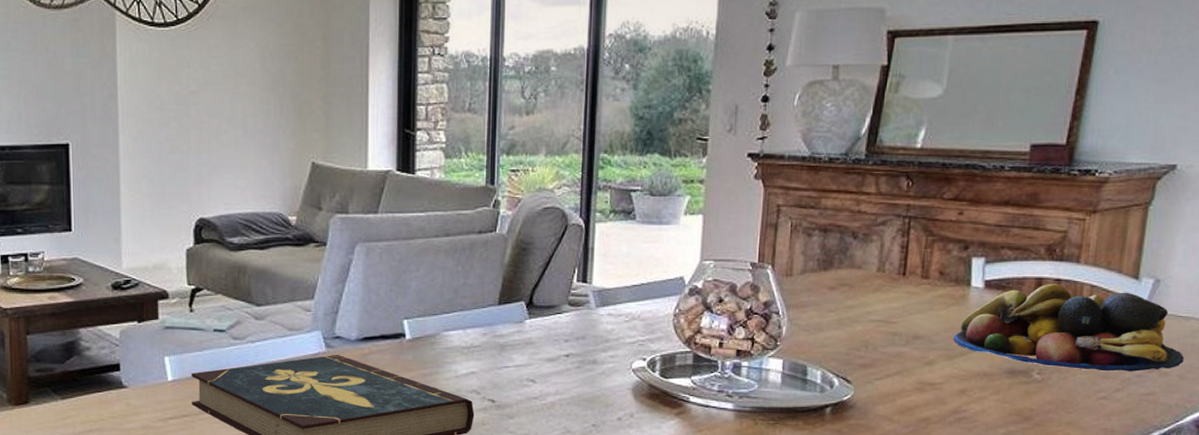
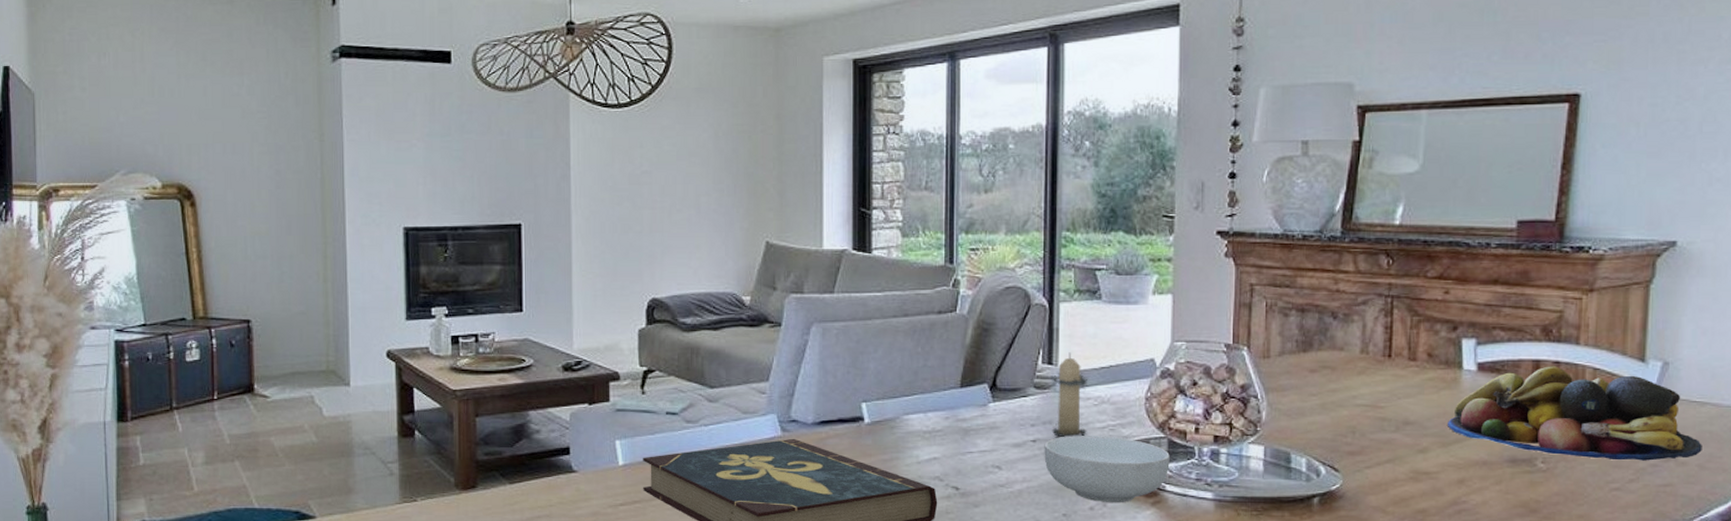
cereal bowl: none [576,350,695,414] -> present [1044,436,1170,503]
candle: none [584,271,621,353] -> present [1052,352,1089,438]

